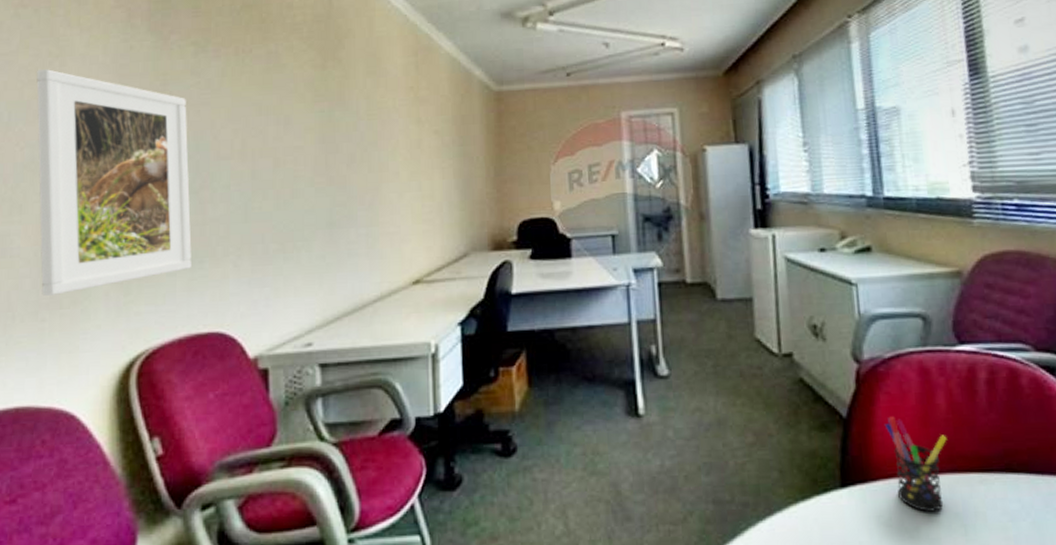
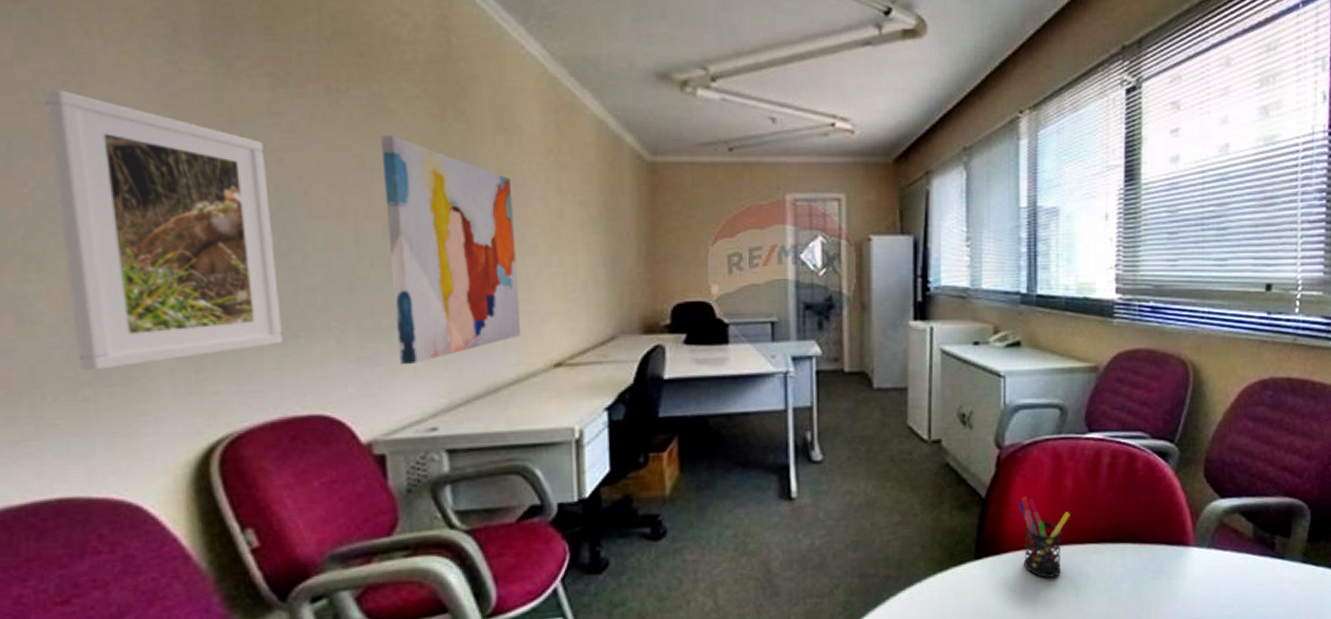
wall art: none [275,85,385,285] -> present [381,135,521,365]

